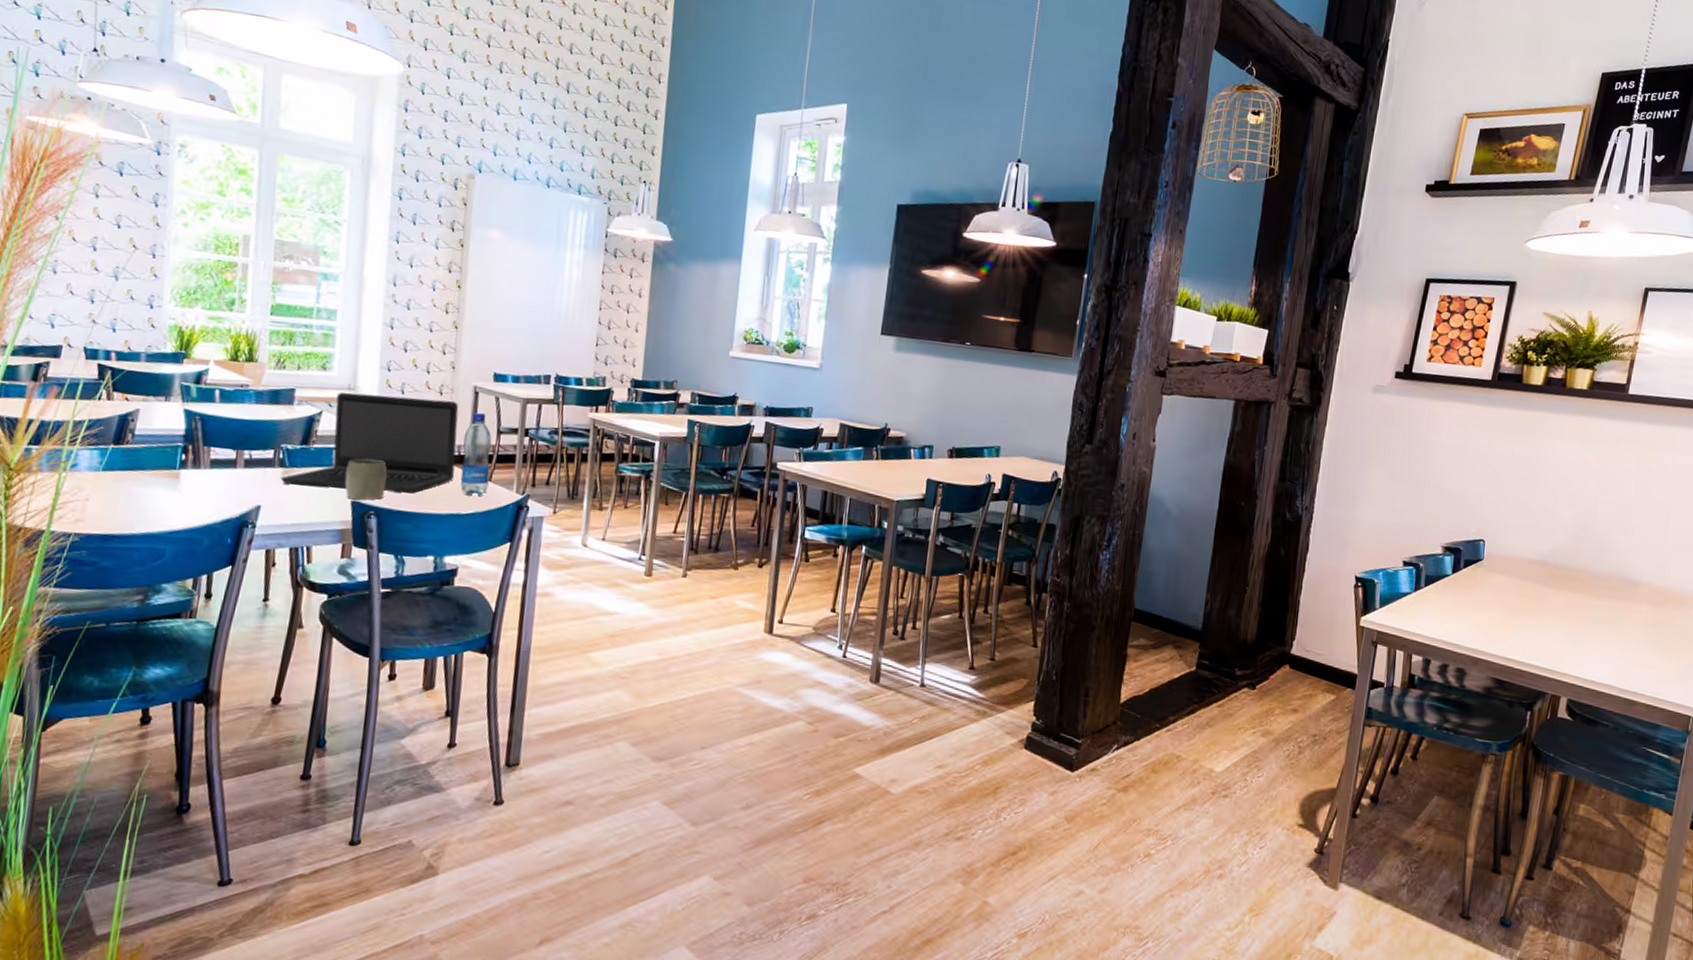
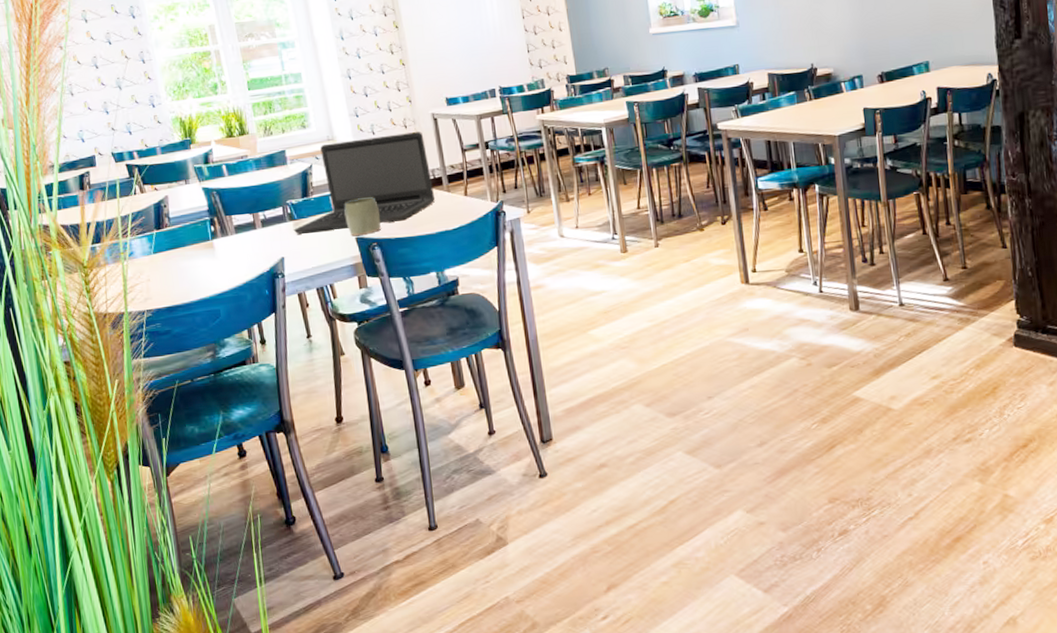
bottle: present [460,413,492,496] -> none [434,137,466,213]

